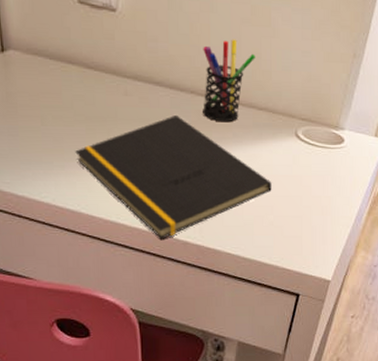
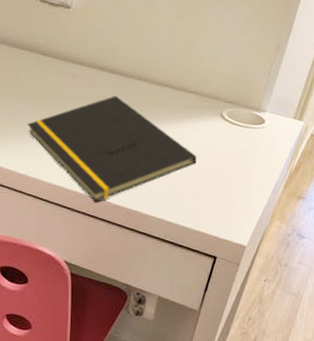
pen holder: present [203,39,255,123] -> none [139,32,188,103]

